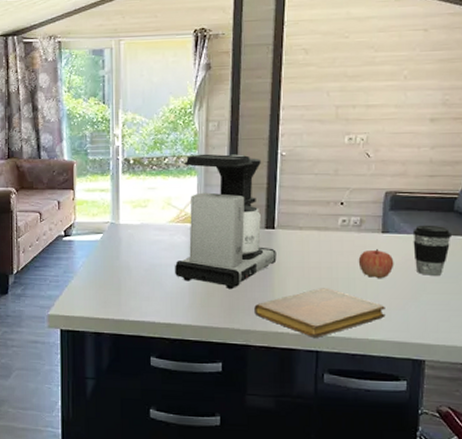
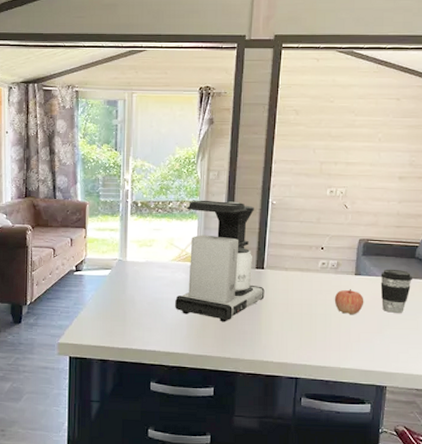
notebook: present [254,288,386,338] -> none [244,322,355,366]

